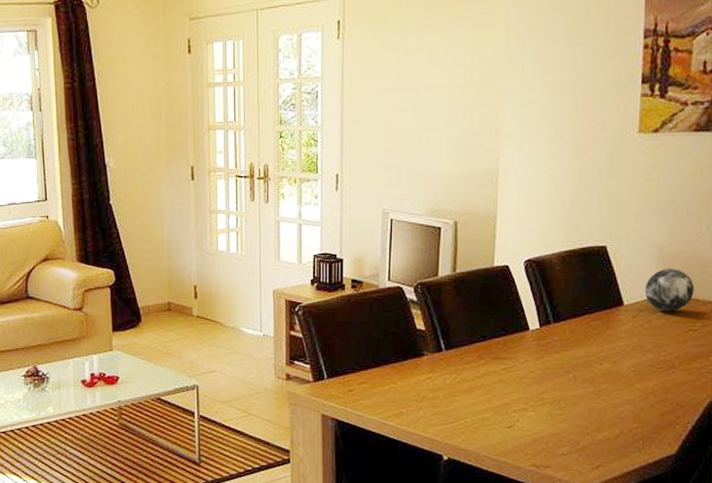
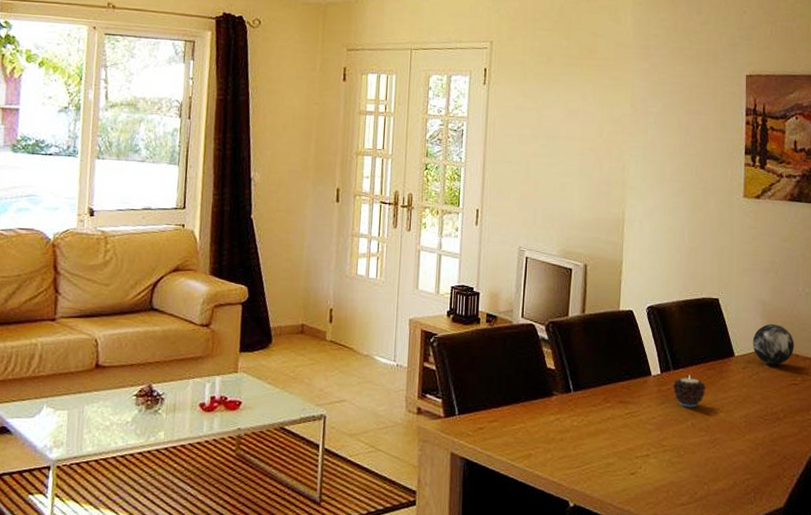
candle: none [553,327,591,360] -> present [672,374,706,408]

